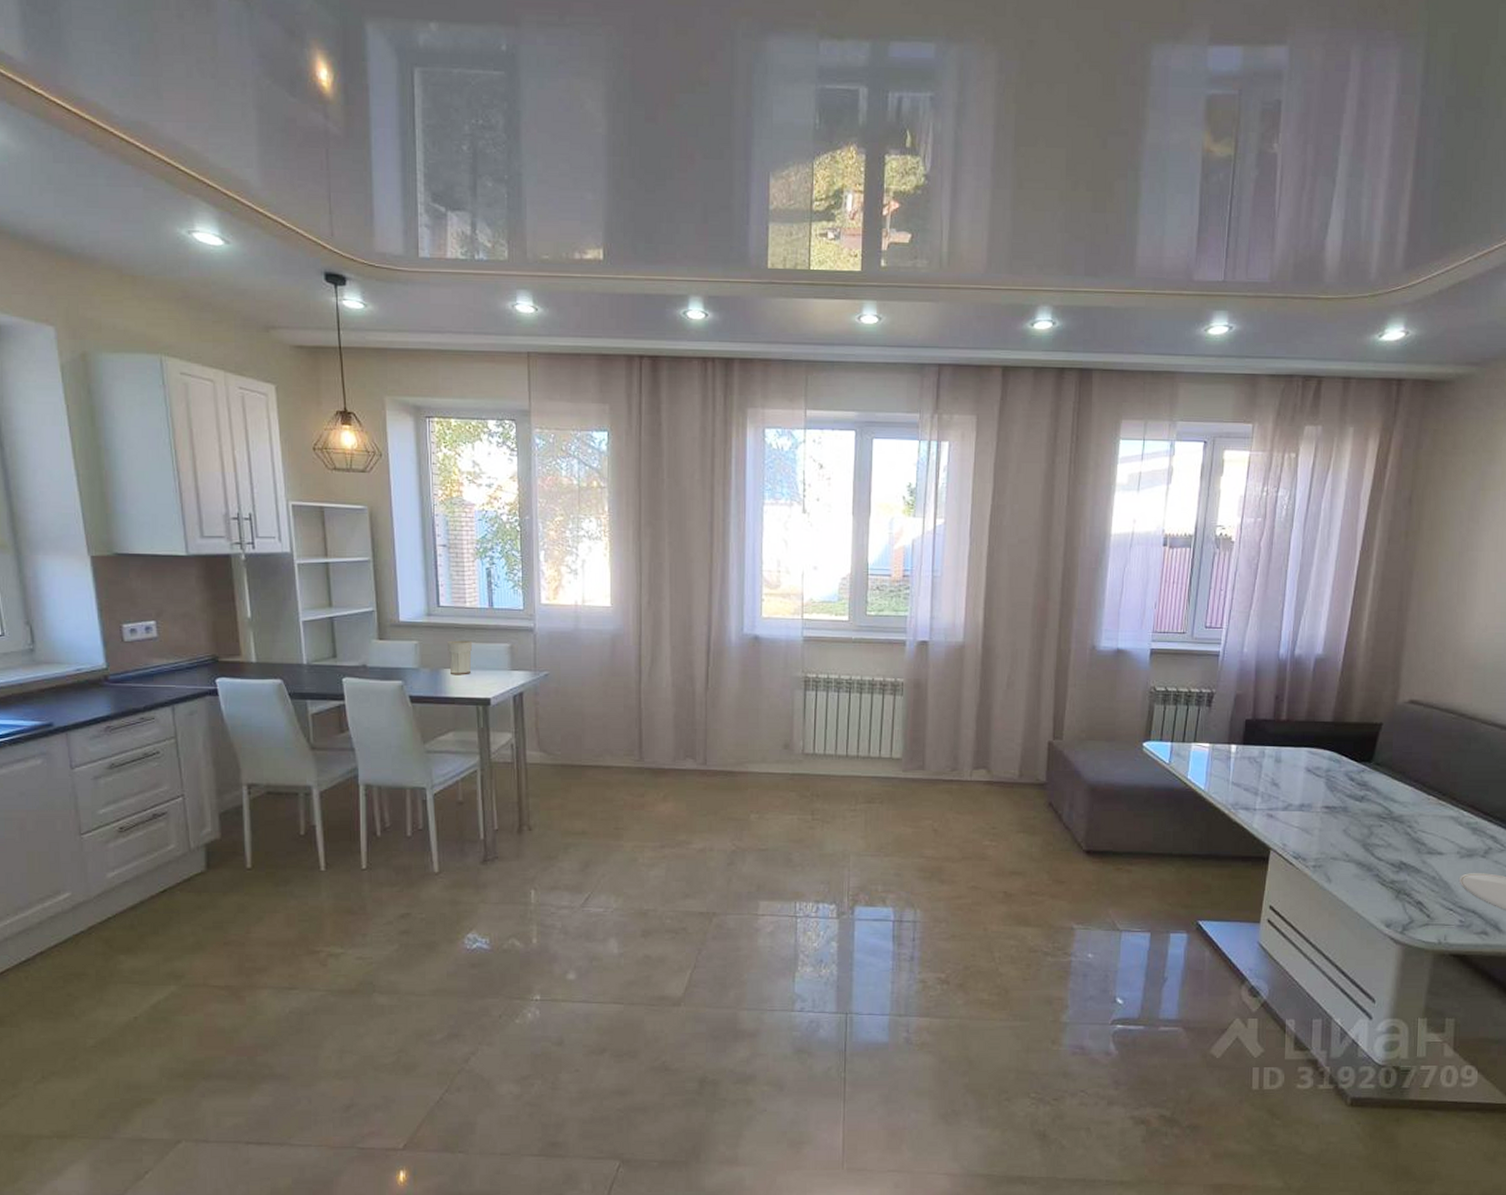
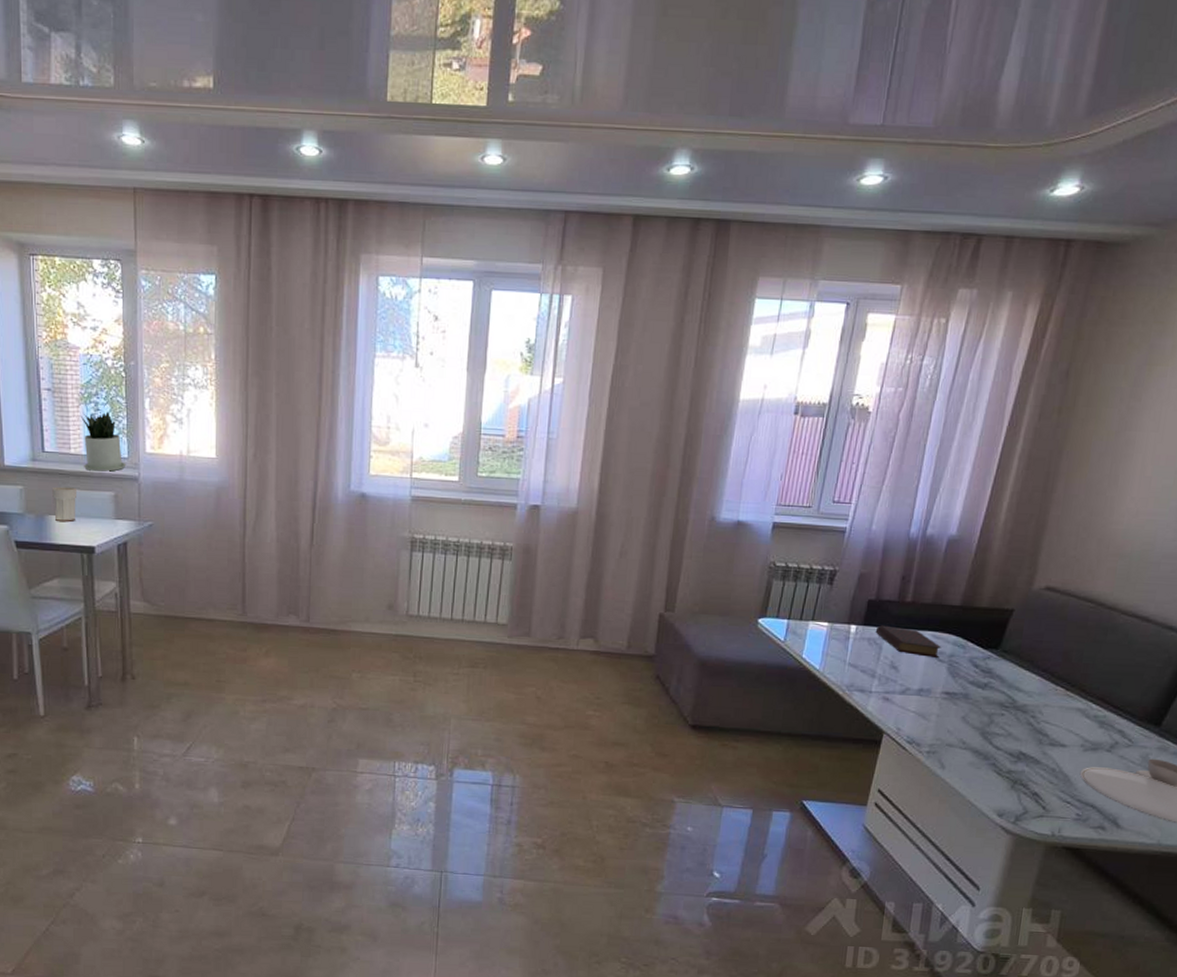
planter: none [475,565,522,625] -> present [80,411,126,472]
book: none [1255,744,1318,773] -> present [875,625,942,657]

